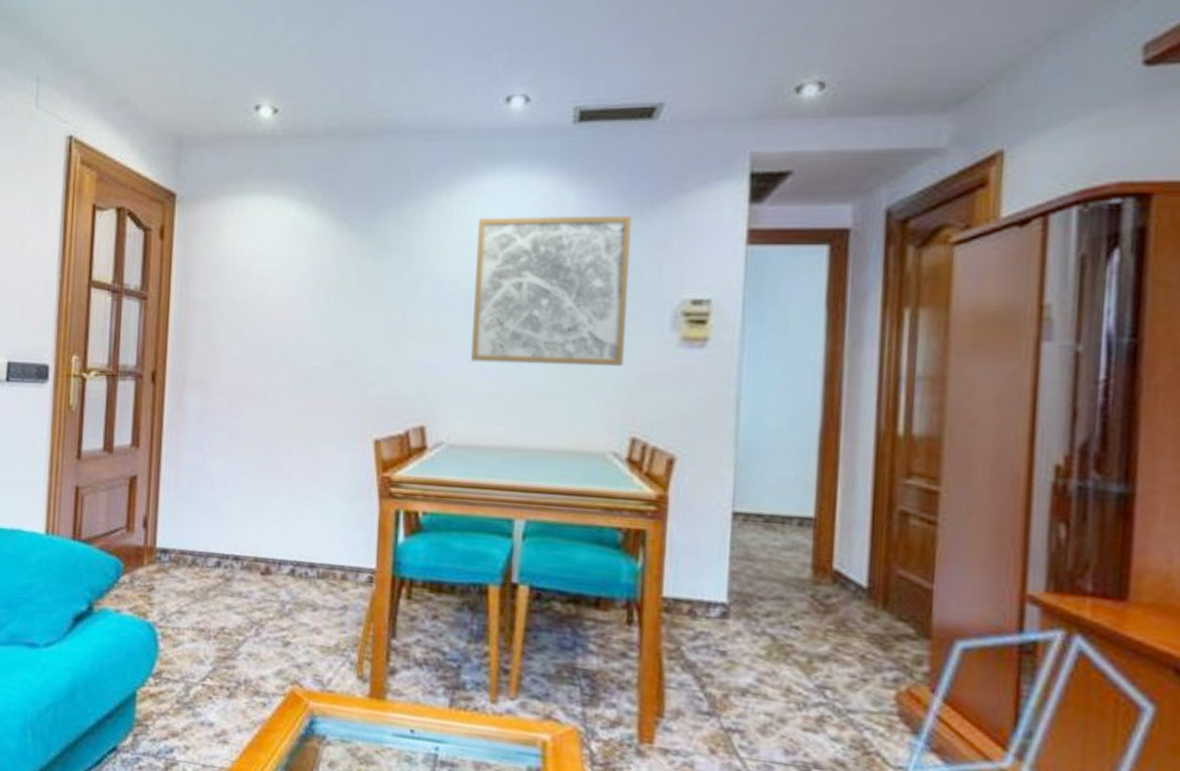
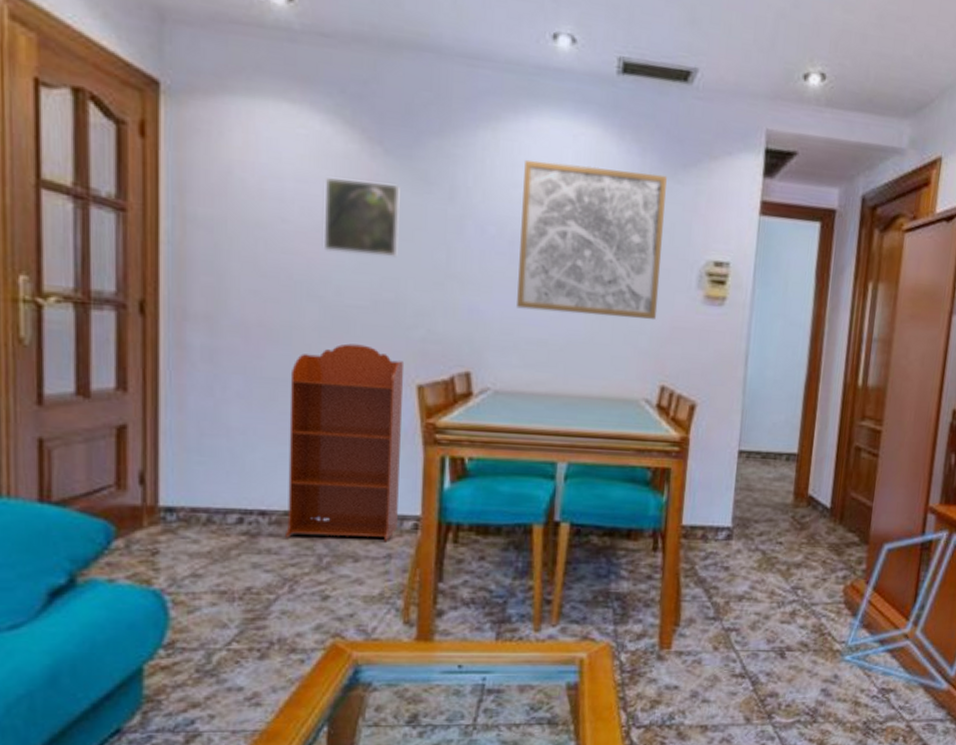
bookcase: none [253,402,363,594] -> present [284,343,405,543]
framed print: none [295,254,362,321] -> present [323,178,400,258]

